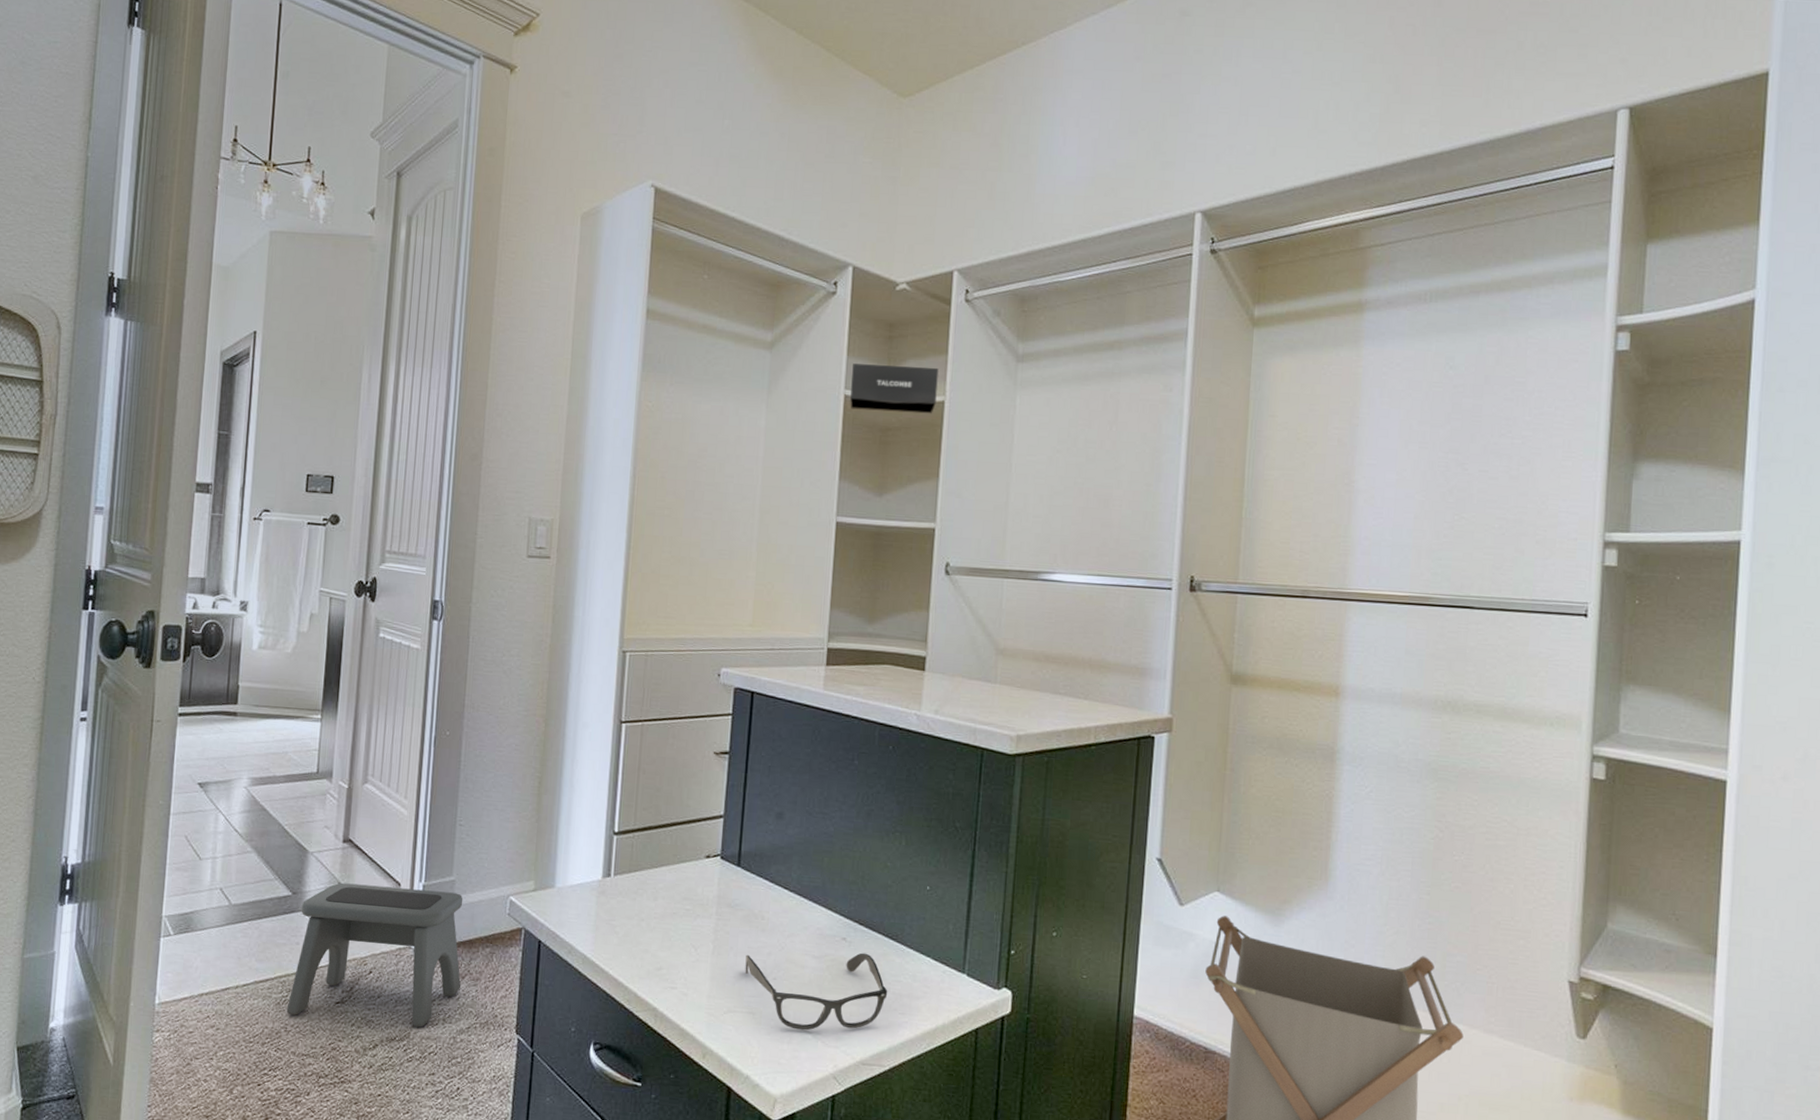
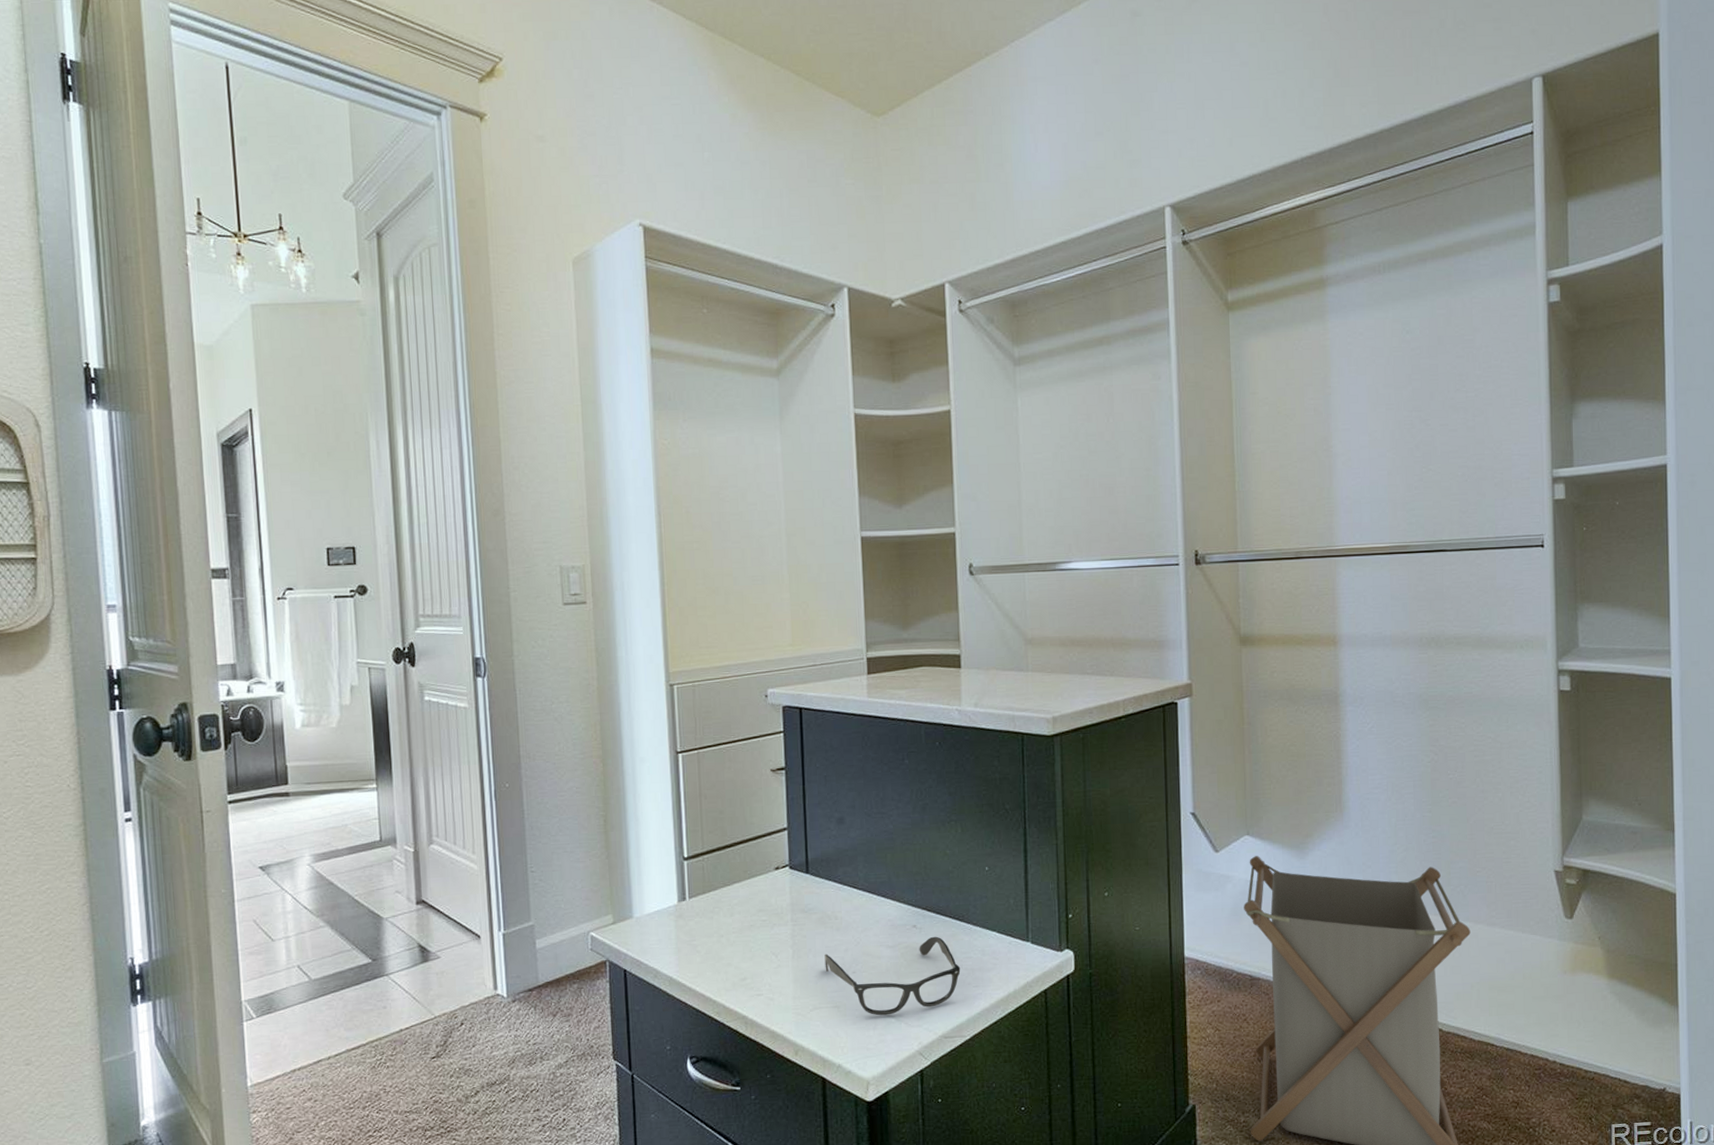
step stool: present [286,883,463,1027] -> none [382,936,554,1076]
box: present [850,363,939,414] -> none [859,378,943,427]

